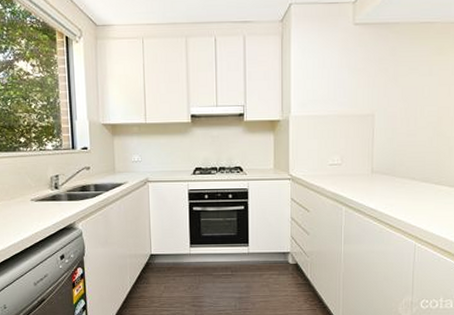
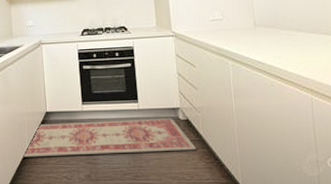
rug: none [123,262,302,301] -> present [22,118,196,157]

